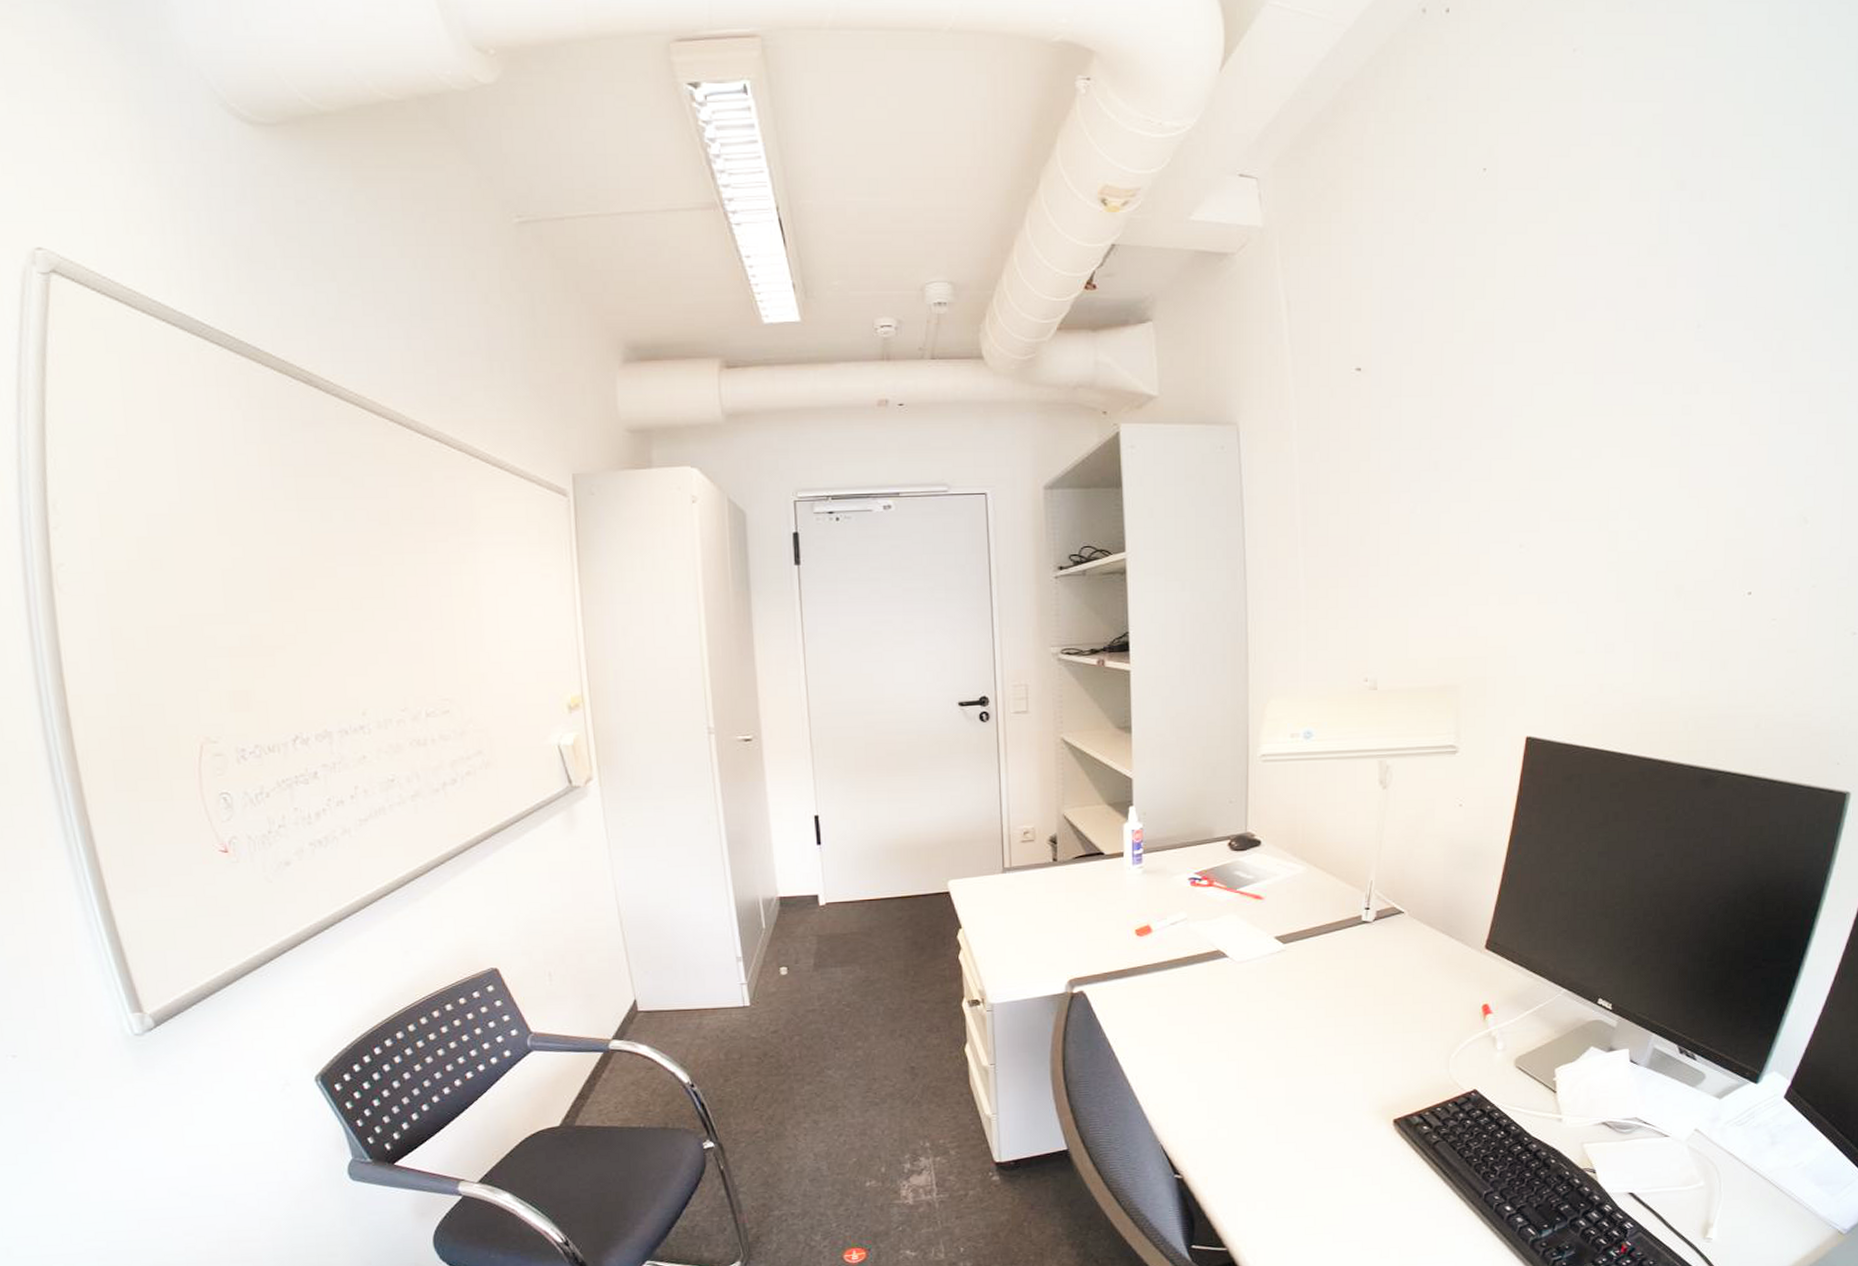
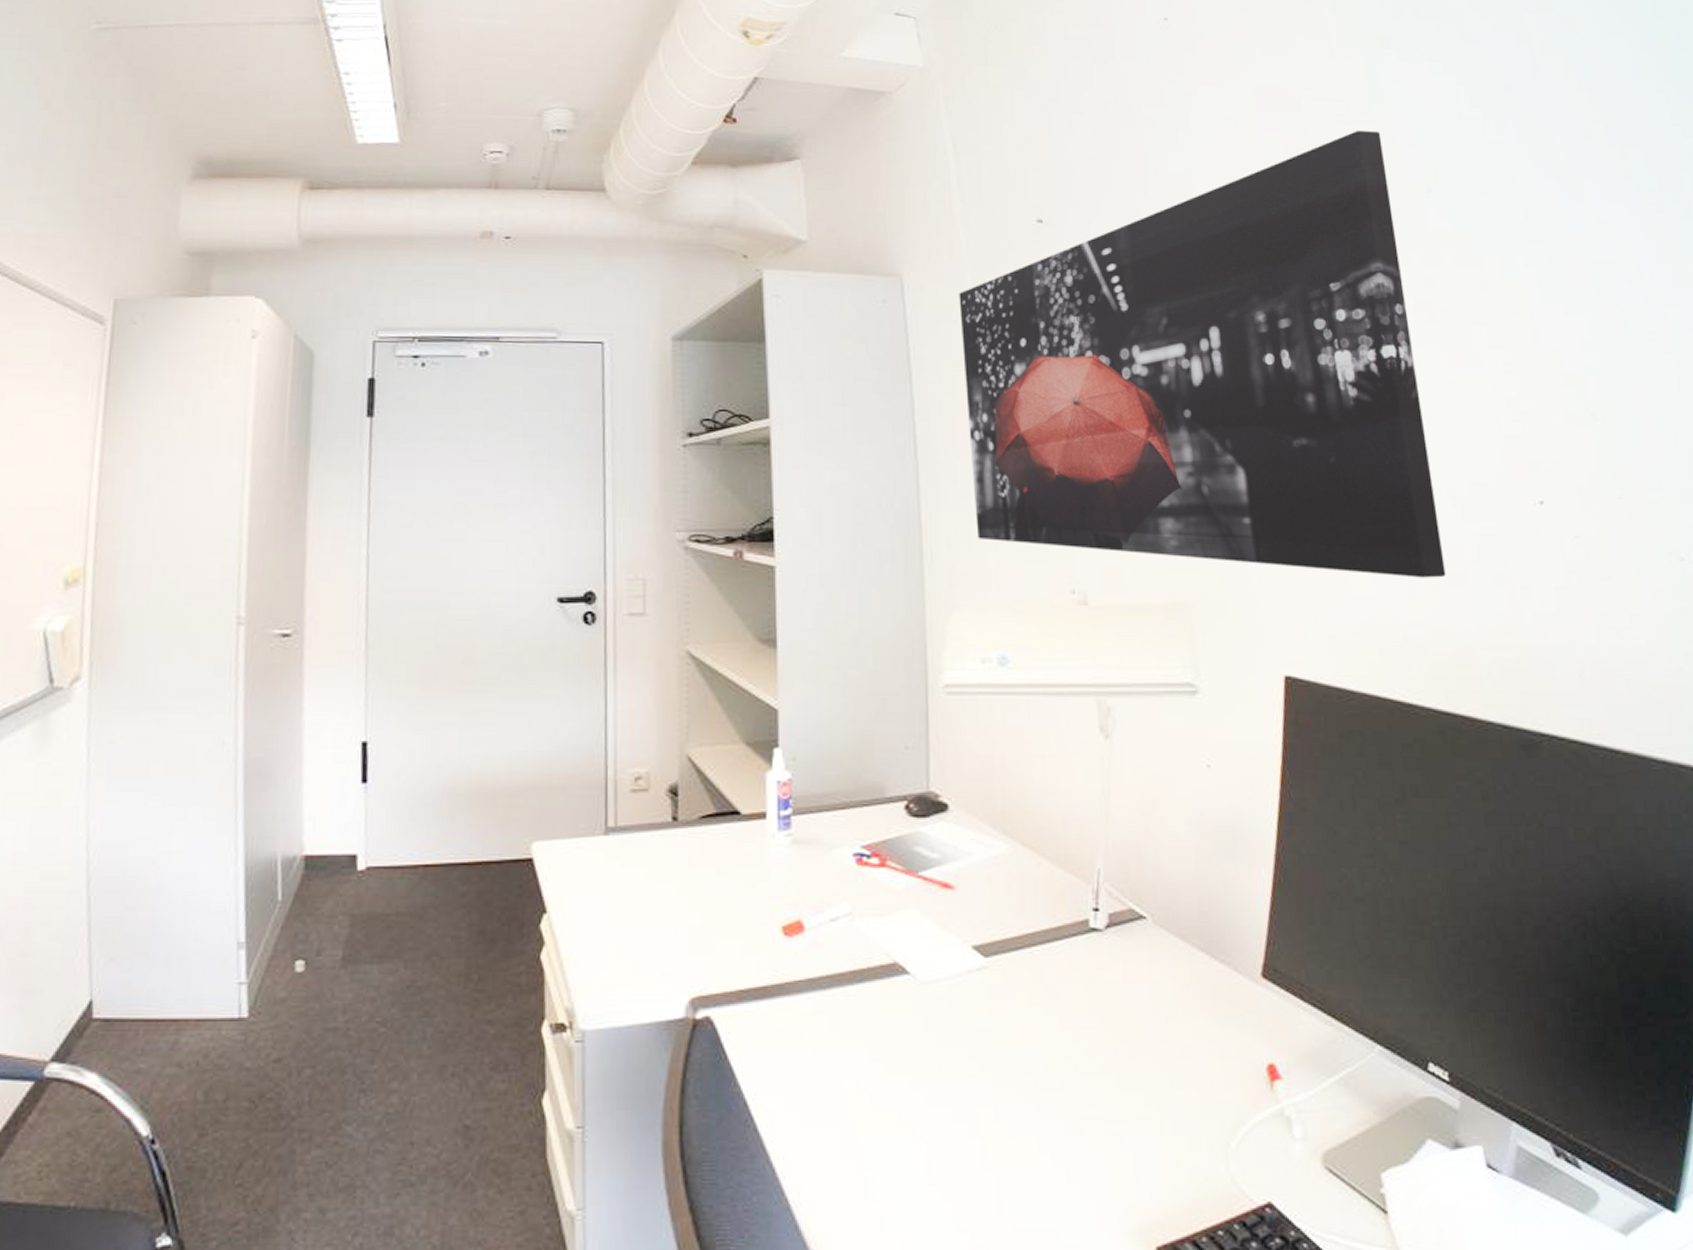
wall art: none [1286,272,1665,658] -> present [959,131,1446,578]

